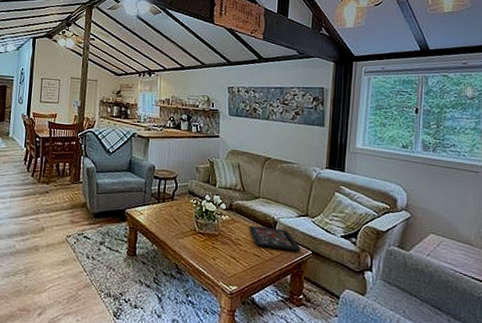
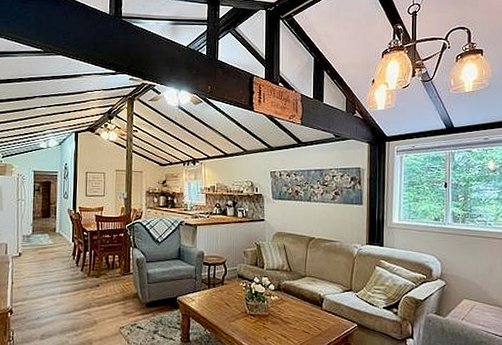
decorative tray: present [250,225,301,252] -> none [298,304,347,326]

